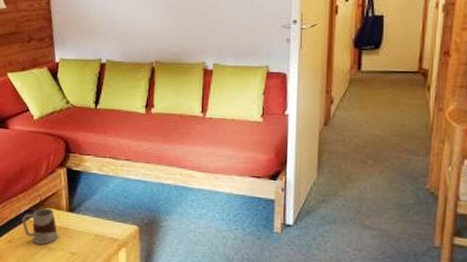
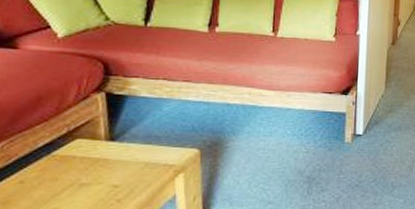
mug: present [22,208,58,245] -> none [40,139,94,181]

